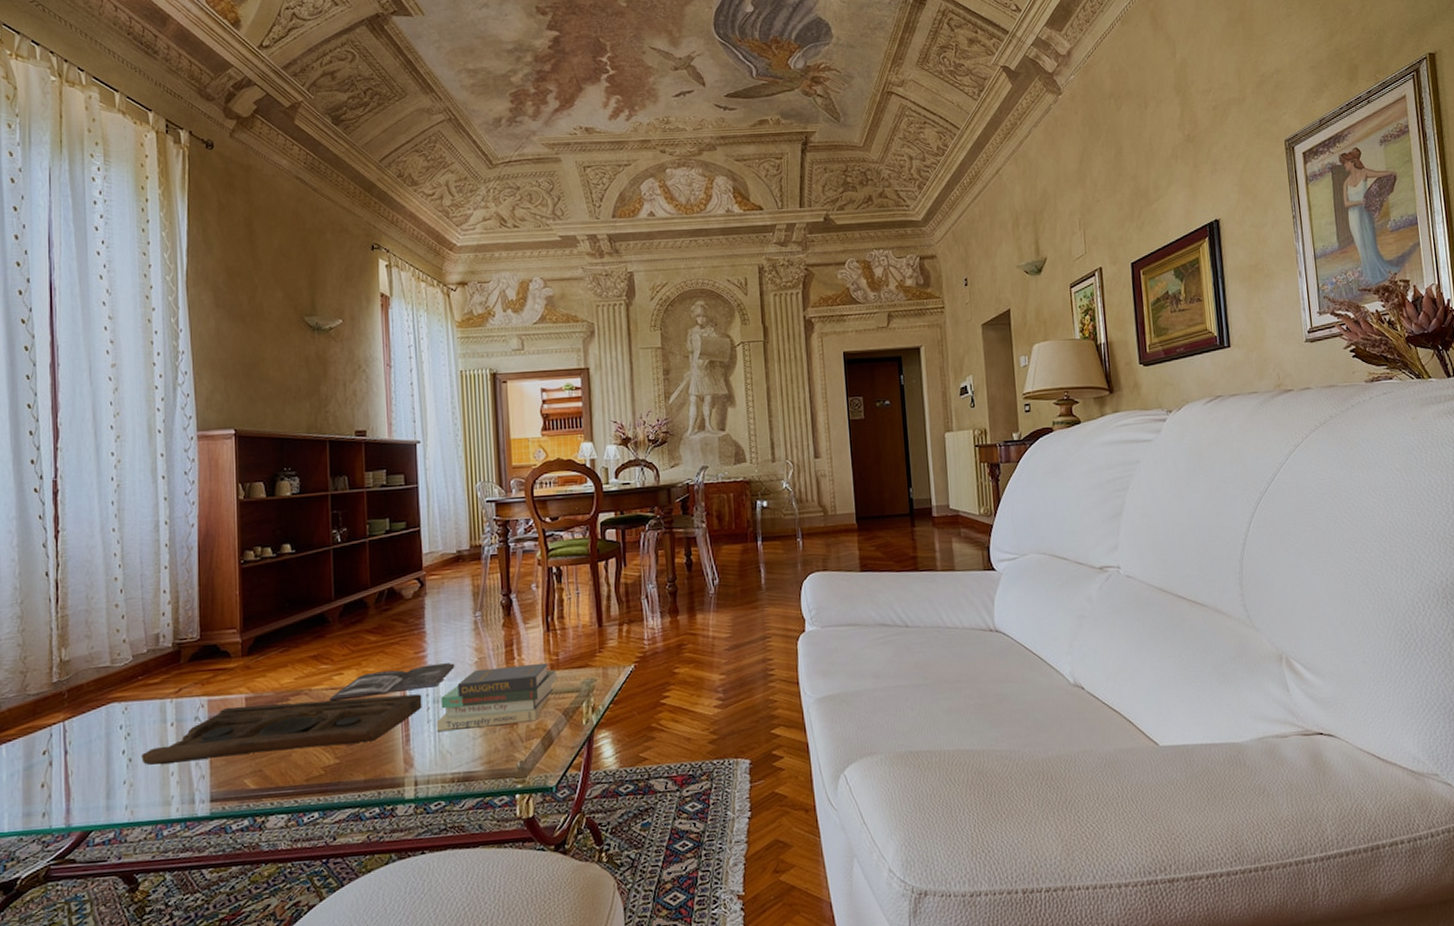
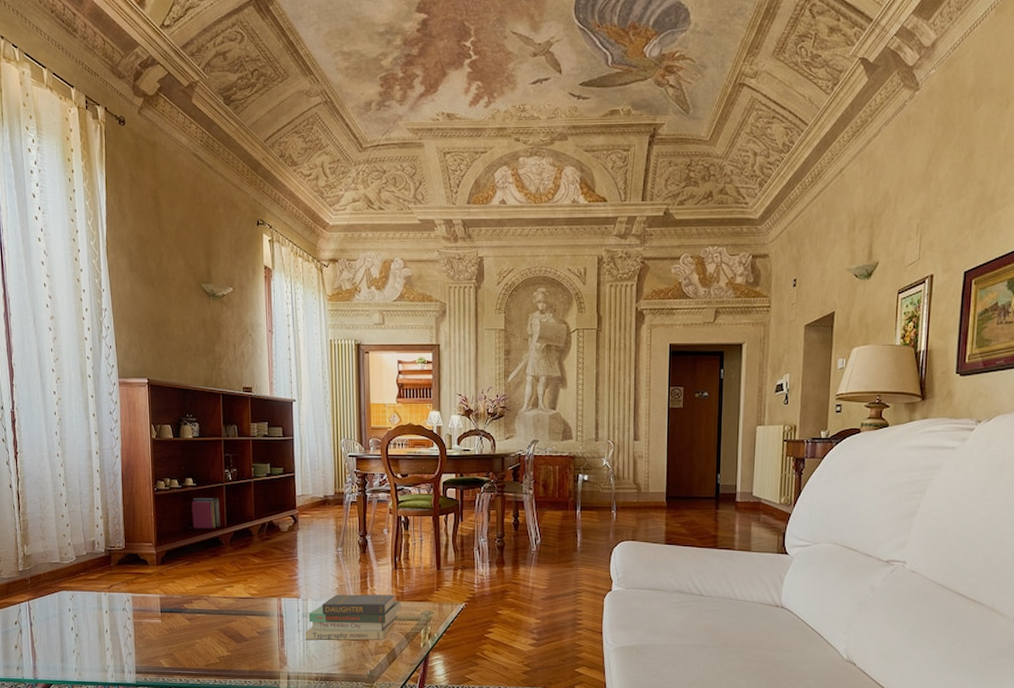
decorative tray: present [141,694,422,765] -> none [85,603,294,641]
books: none [289,564,328,606] -> present [191,497,221,529]
magazine: present [329,663,455,702] -> none [223,586,320,608]

